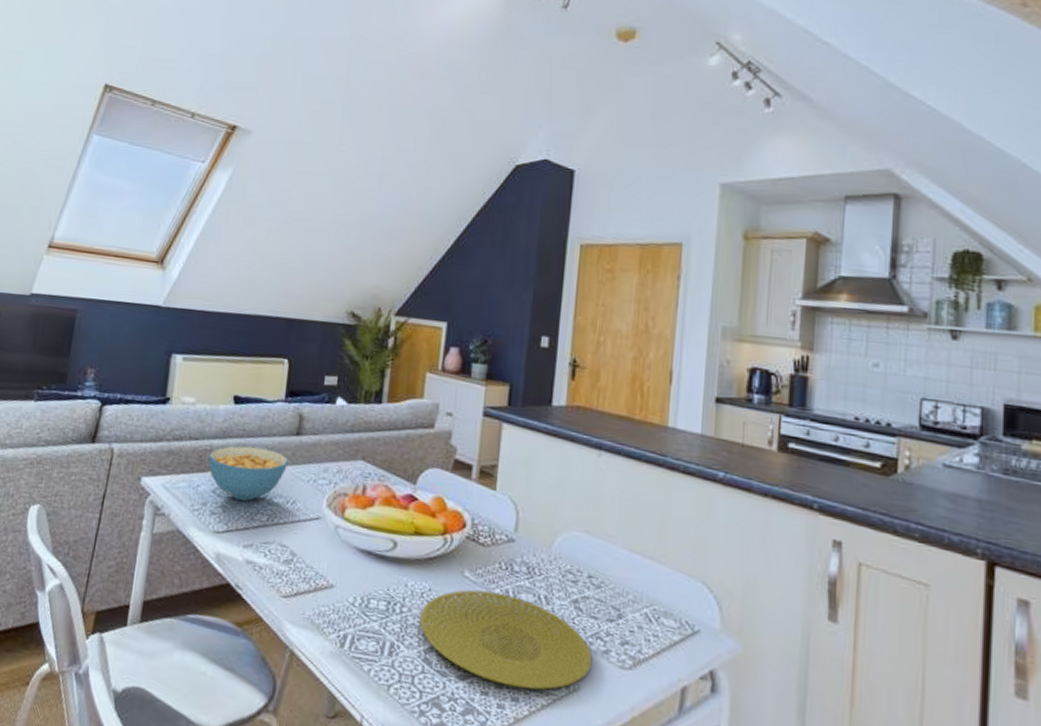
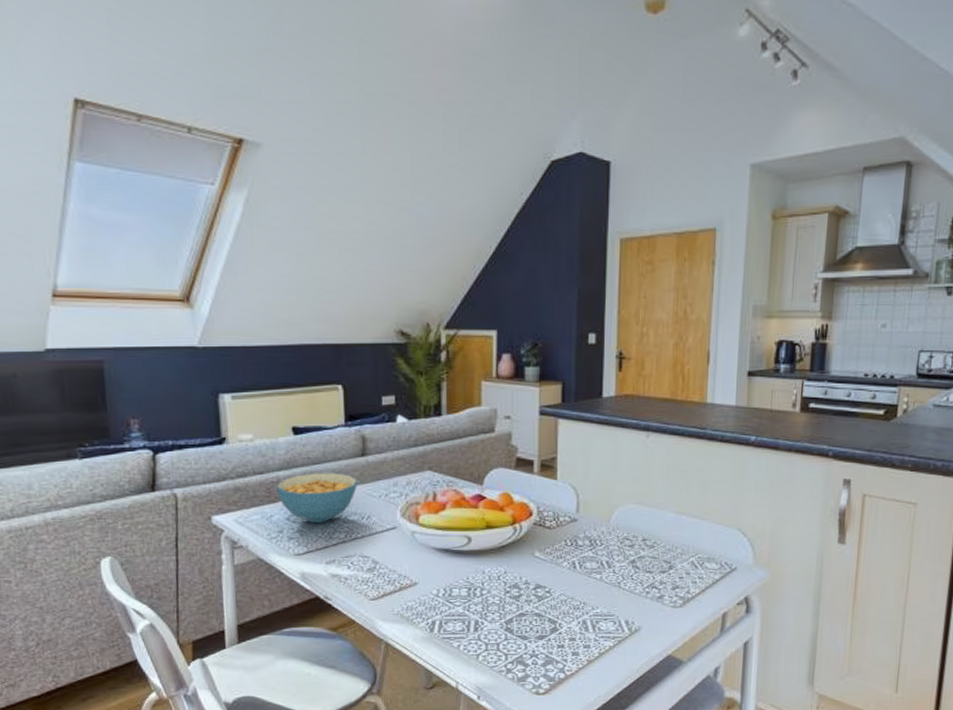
plate: present [420,589,593,690] -> none [499,565,650,637]

